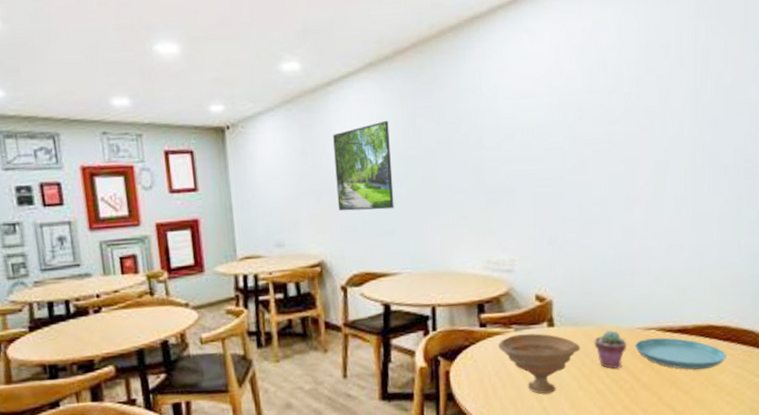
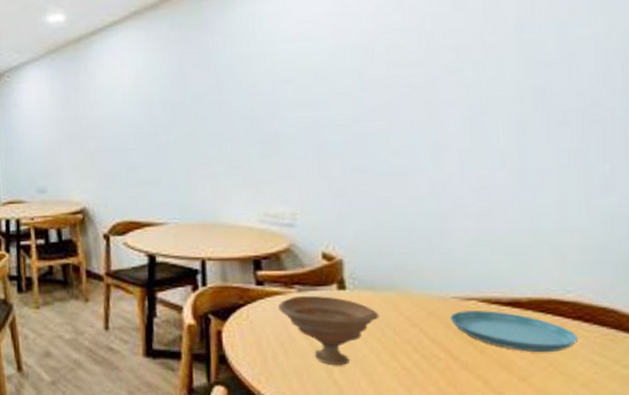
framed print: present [333,120,394,211] -> none [97,67,160,159]
potted succulent: present [594,330,627,369] -> none [397,297,440,343]

